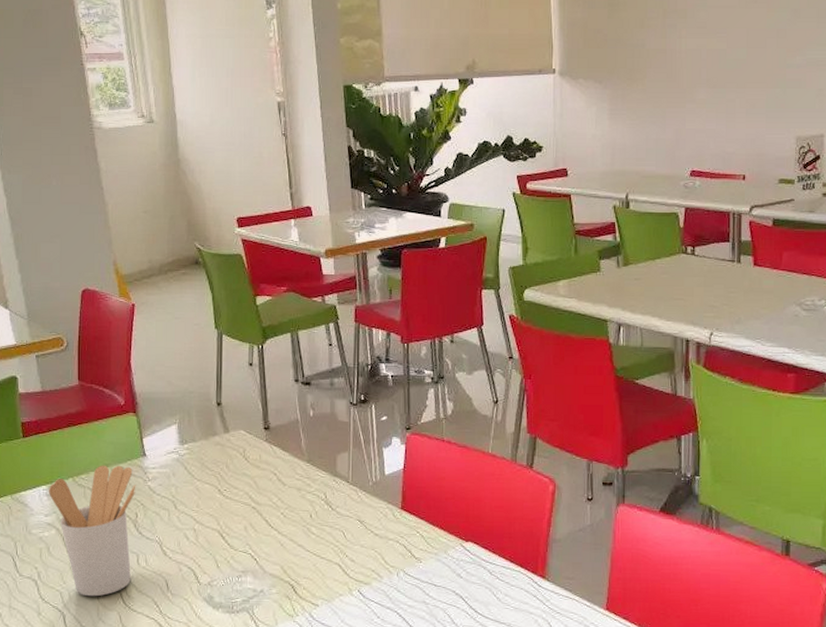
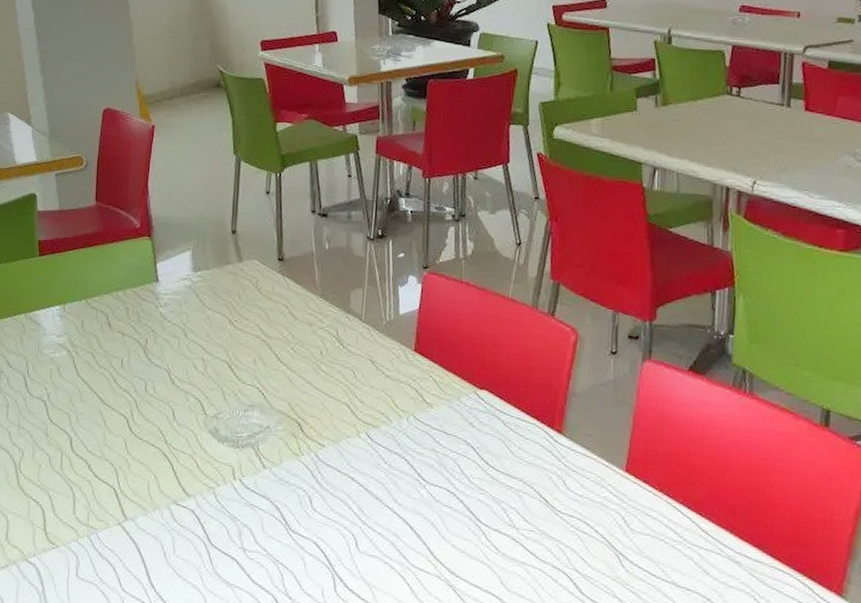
utensil holder: present [49,465,136,597] -> none [62,288,148,422]

